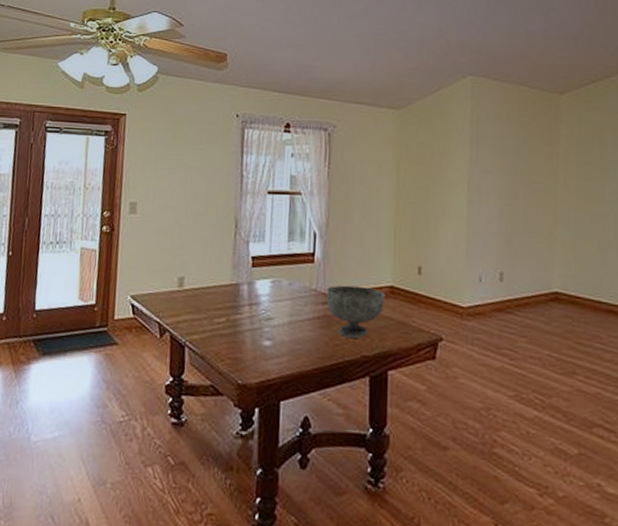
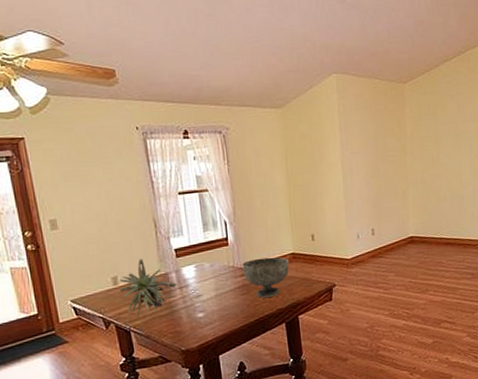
plant: none [184,261,247,330] -> present [119,259,177,316]

